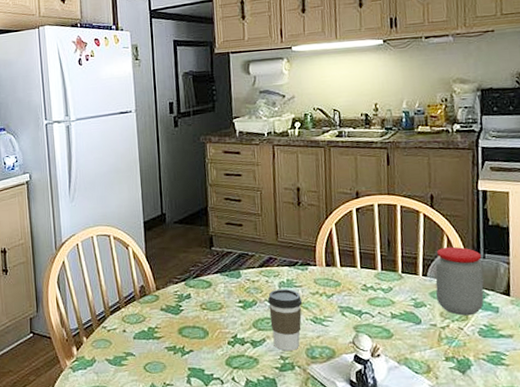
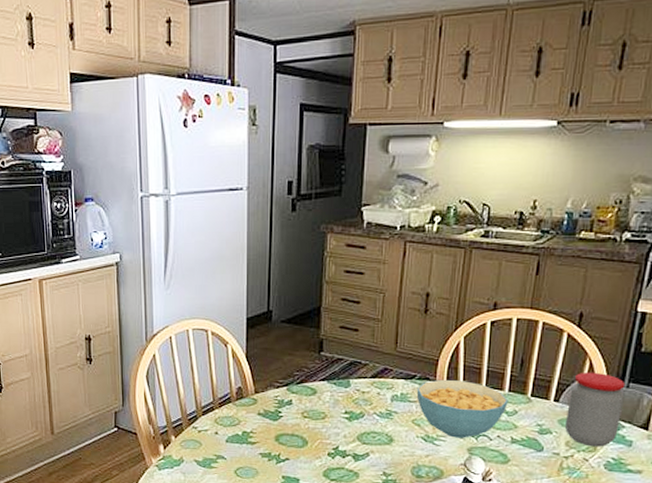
coffee cup: present [267,288,303,351] -> none [376,402,415,468]
cereal bowl: none [300,263,383,318] -> present [416,379,509,438]

